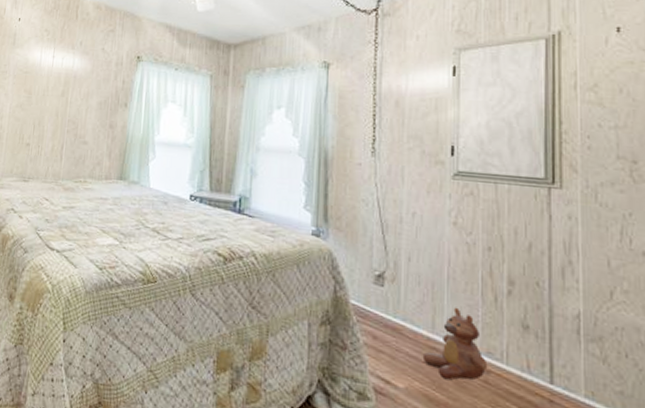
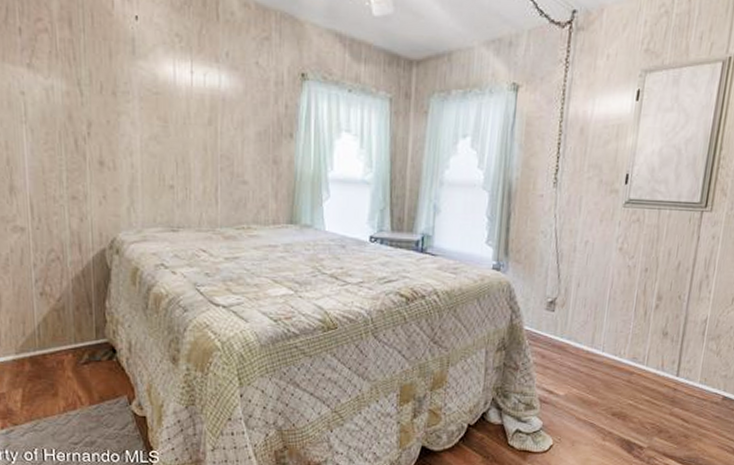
teddy bear: present [422,307,488,380] -> none [581,323,632,384]

